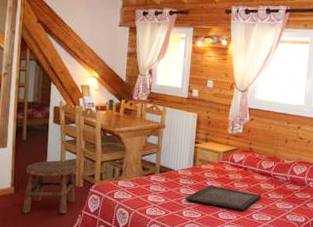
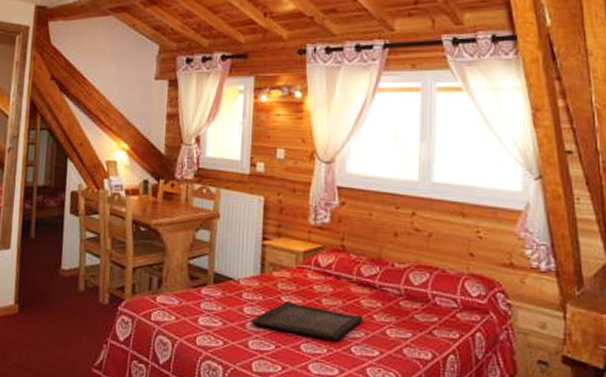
stool: present [22,160,78,214] -> none [28,266,103,344]

